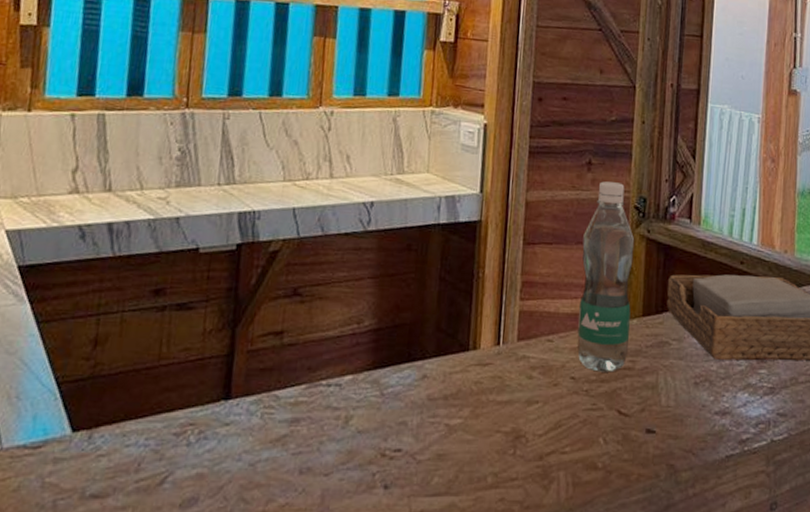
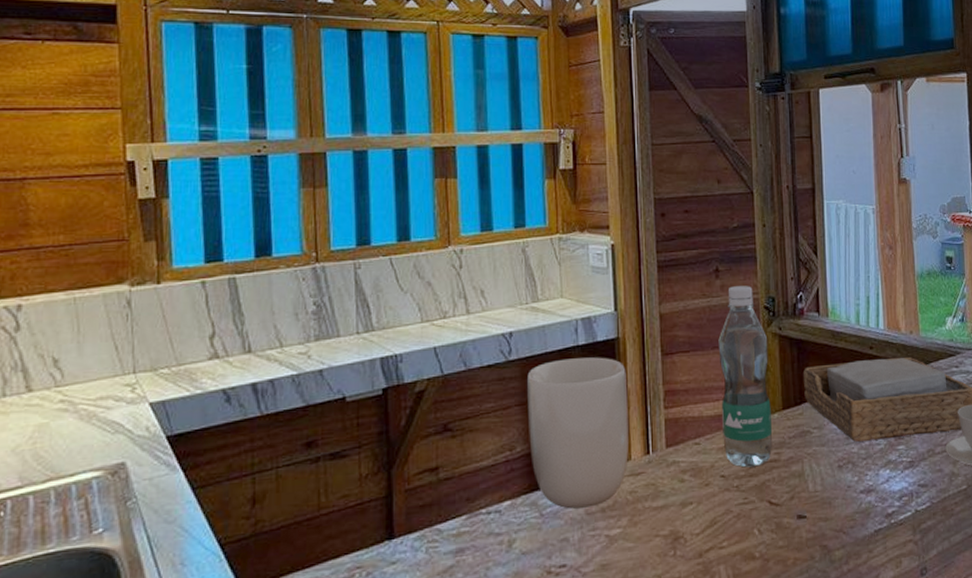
cup: none [377,236,486,393] -> present [526,357,630,509]

